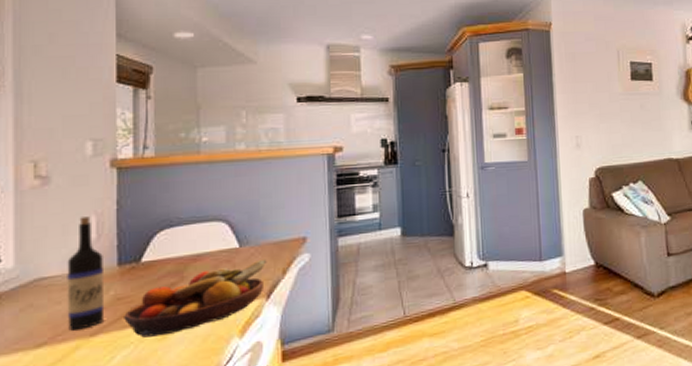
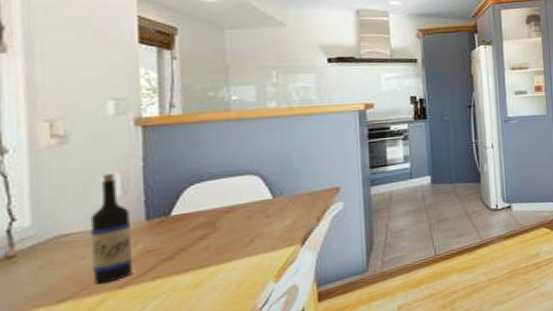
fruit bowl: present [124,259,267,338] -> none [154,208,301,288]

